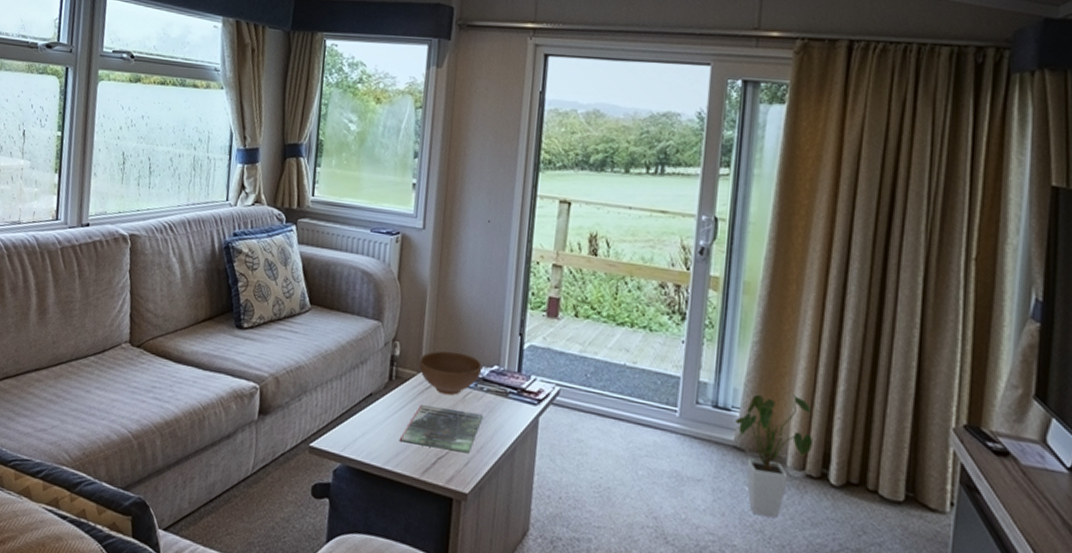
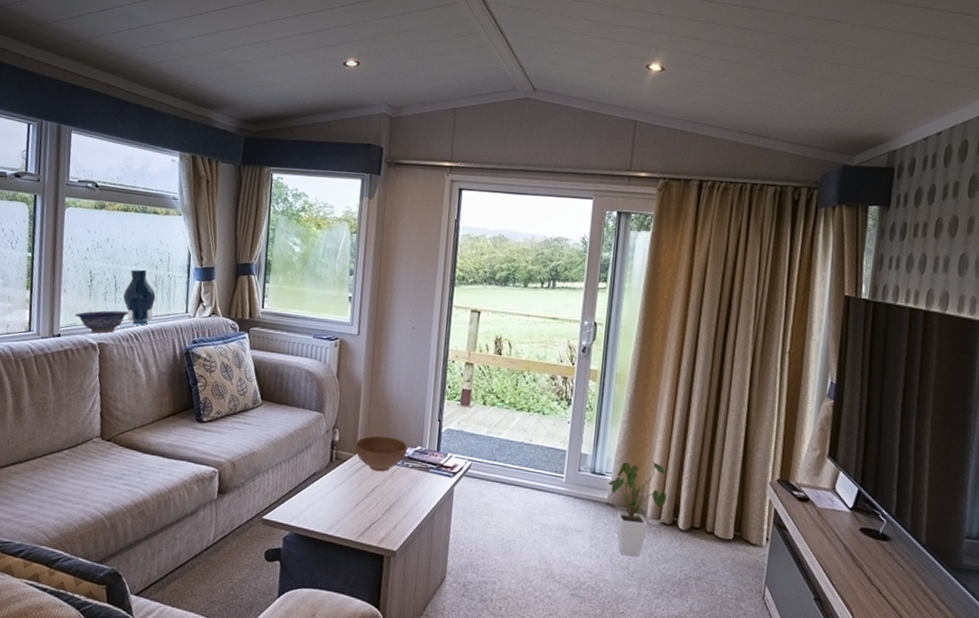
decorative bowl: none [105,197,163,223] -> present [75,310,129,333]
vase: none [158,150,194,215] -> present [123,269,156,326]
magazine: present [400,404,484,454] -> none [340,480,409,519]

